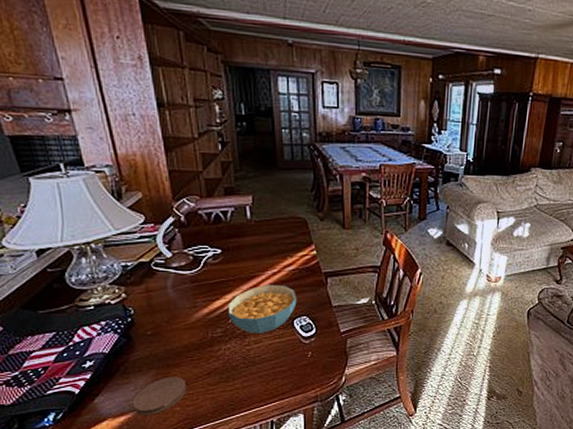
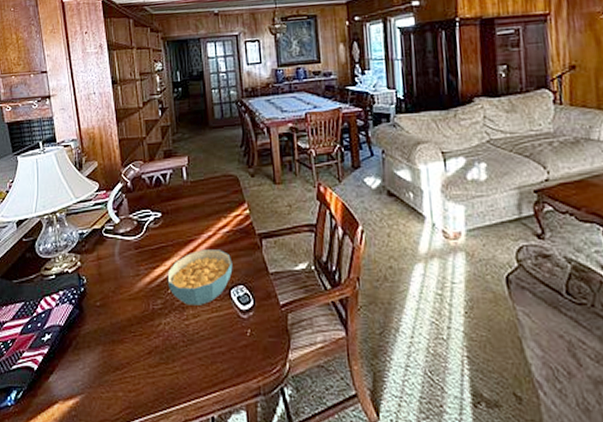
coaster: present [132,376,187,415] -> none [80,354,130,400]

